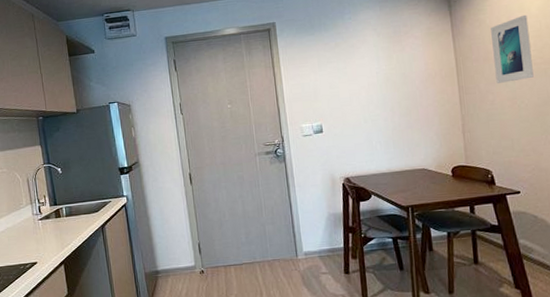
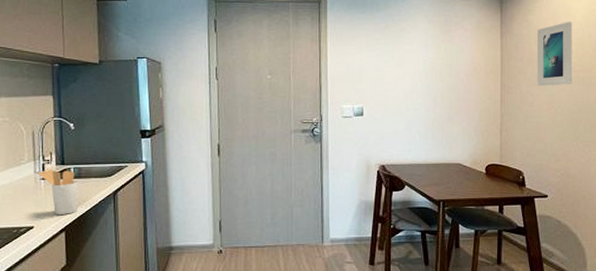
utensil holder: none [35,210,73,250] -> present [37,169,78,214]

